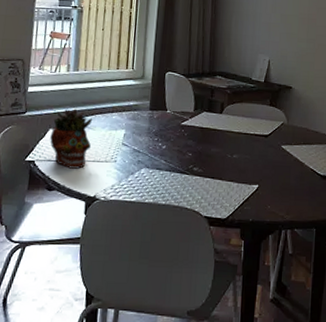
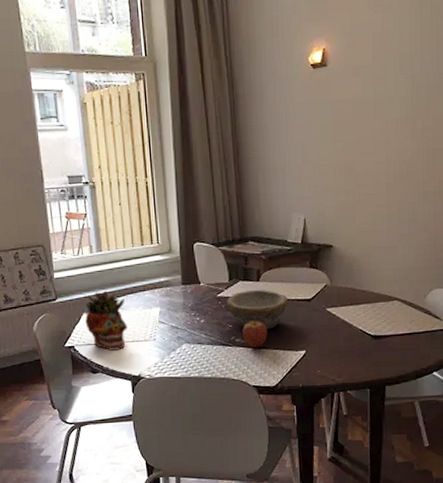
bowl: none [189,121,247,161] -> present [227,289,288,329]
fruit: none [200,147,225,179] -> present [242,317,268,348]

